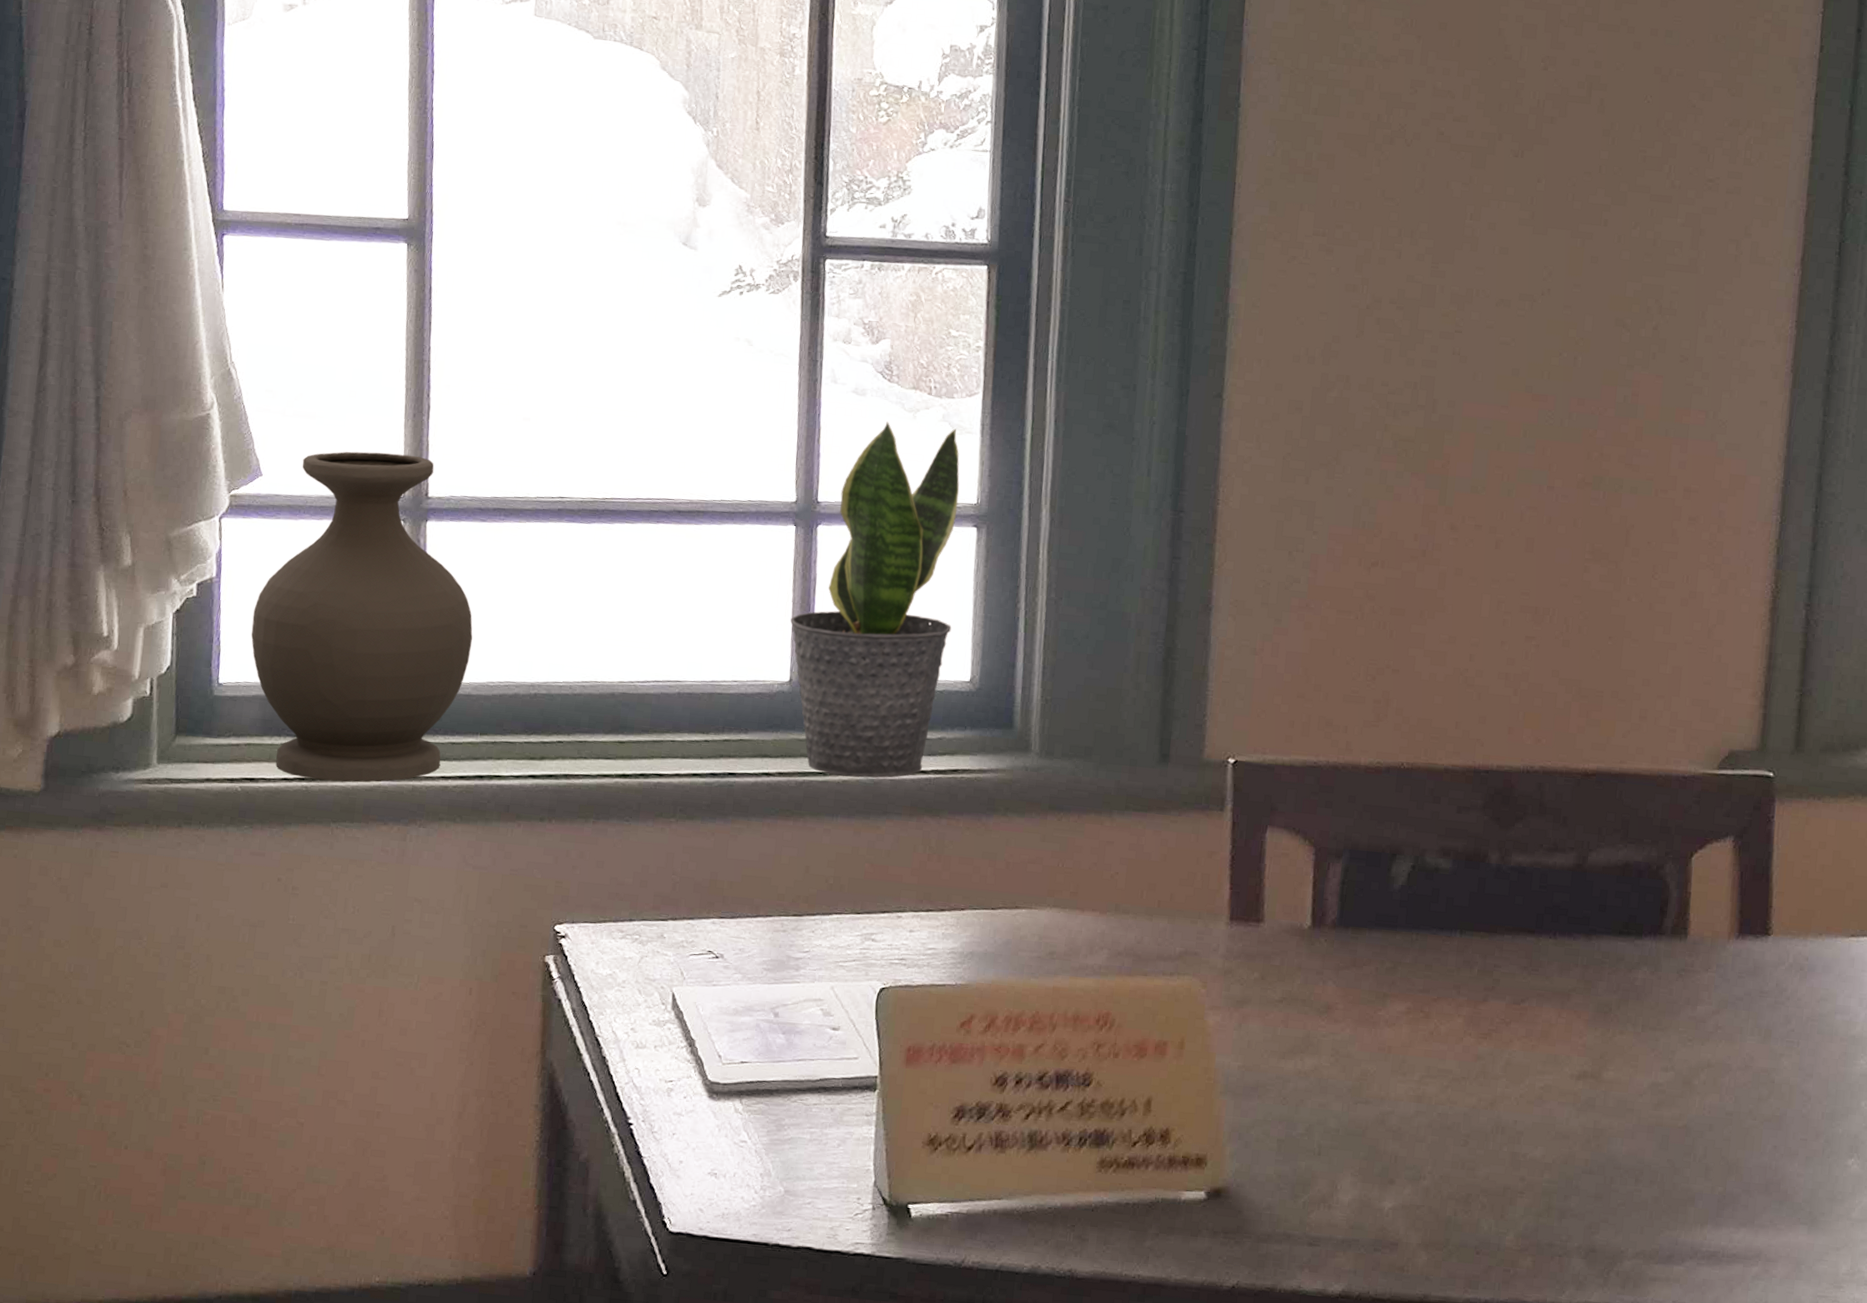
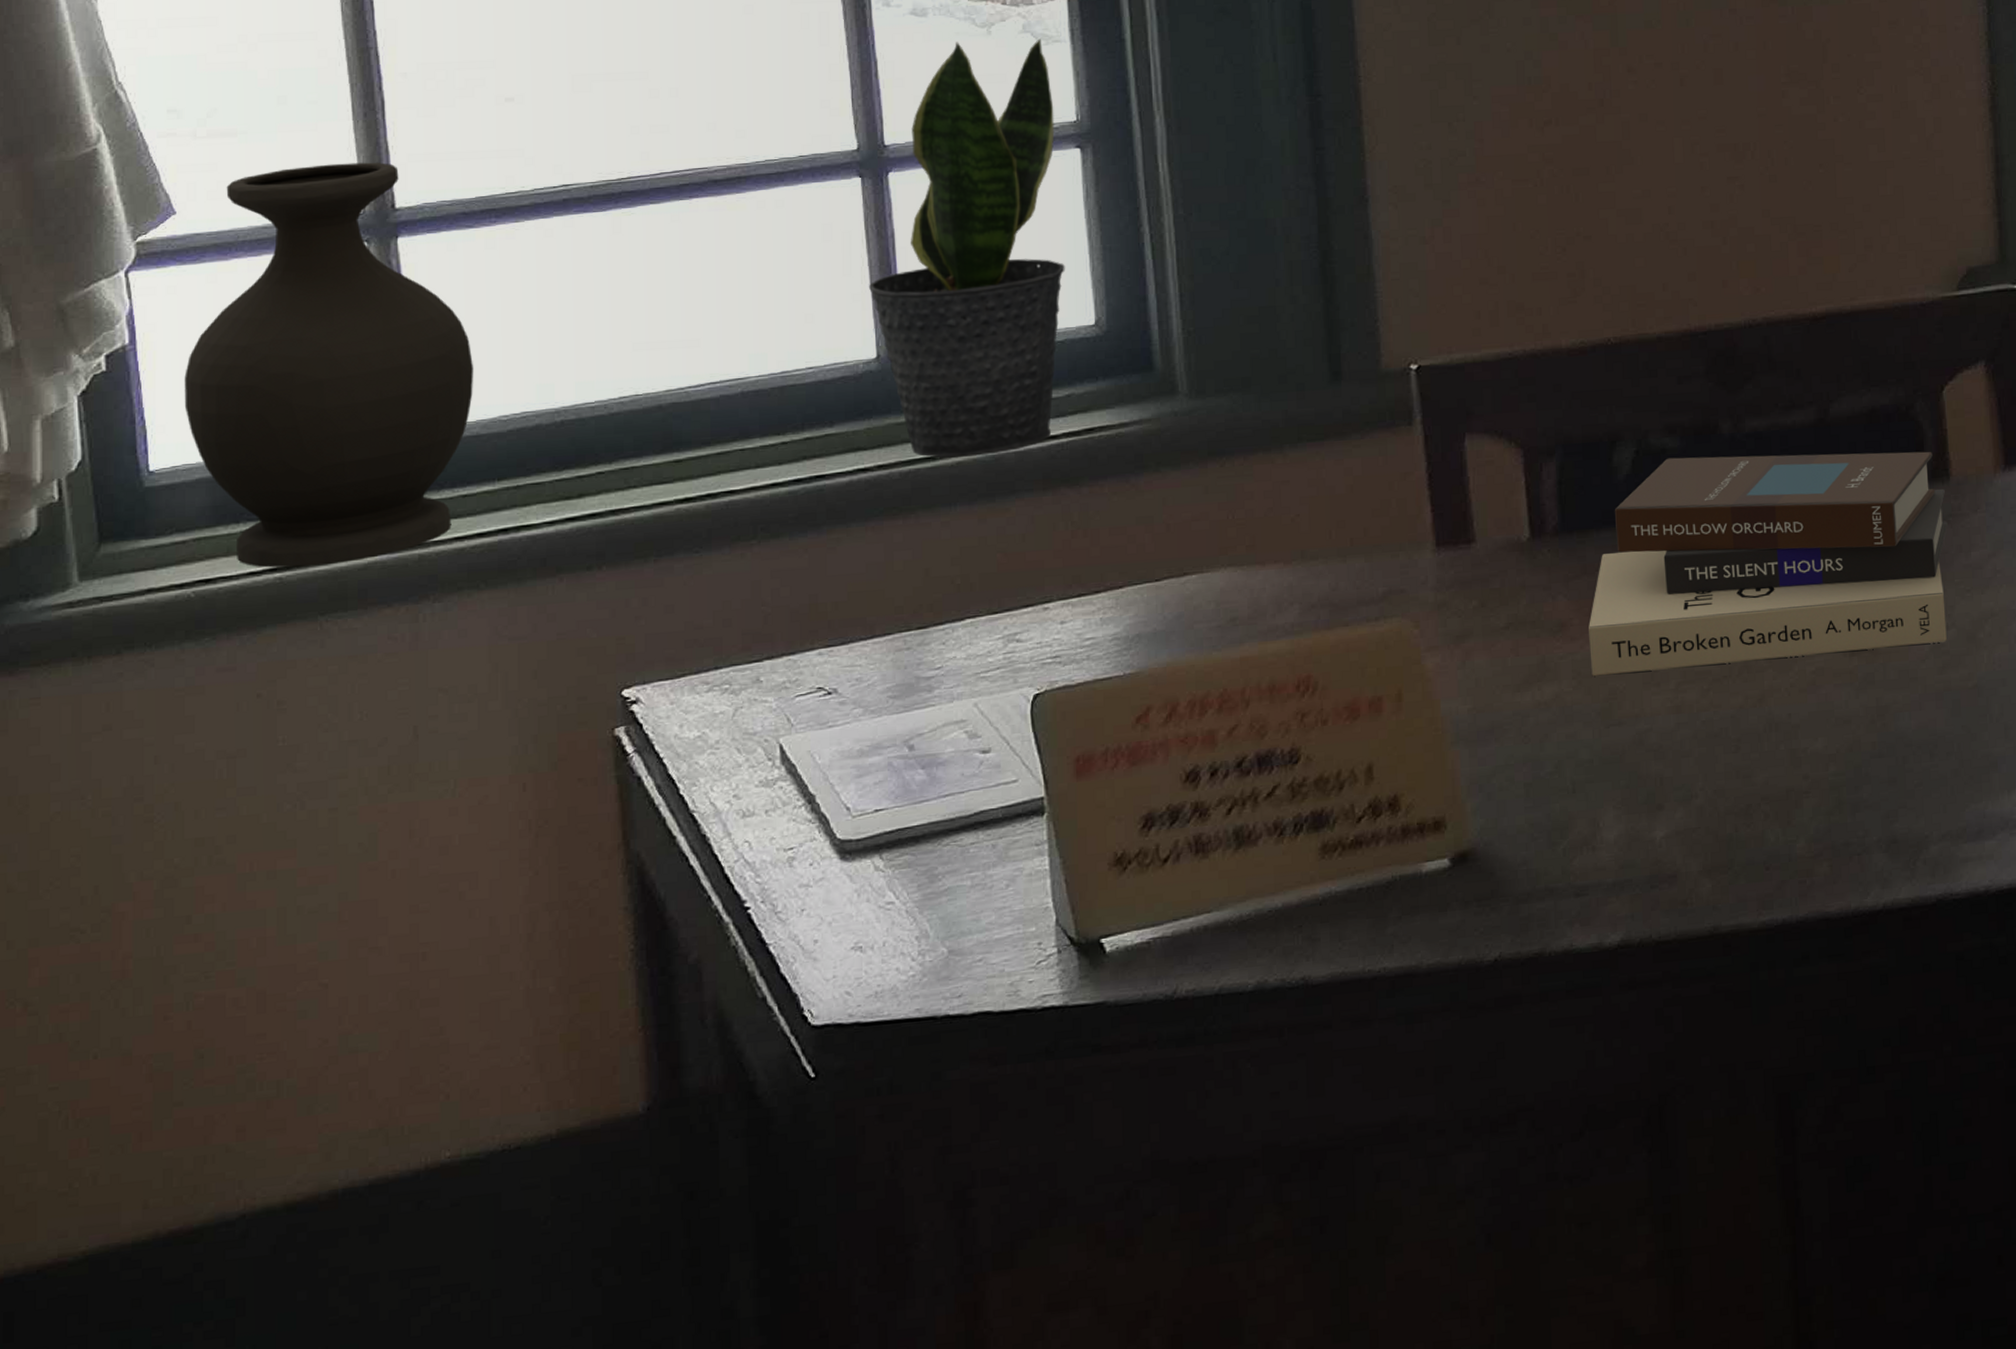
books: none [1348,877,1682,1082] -> present [1588,451,1948,677]

